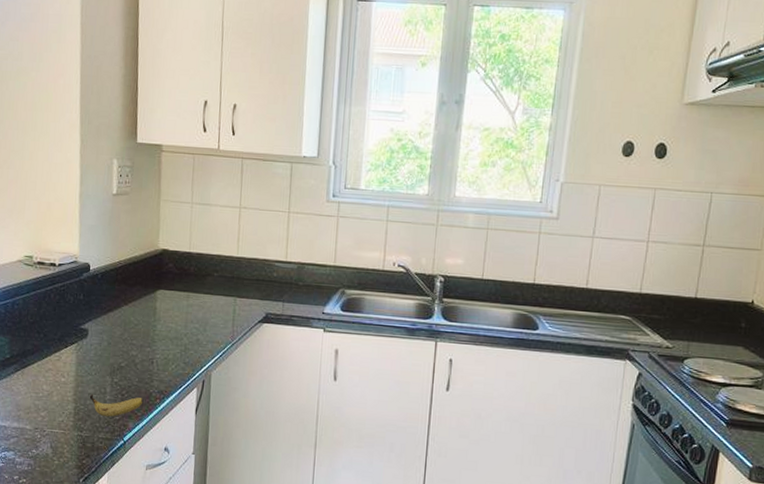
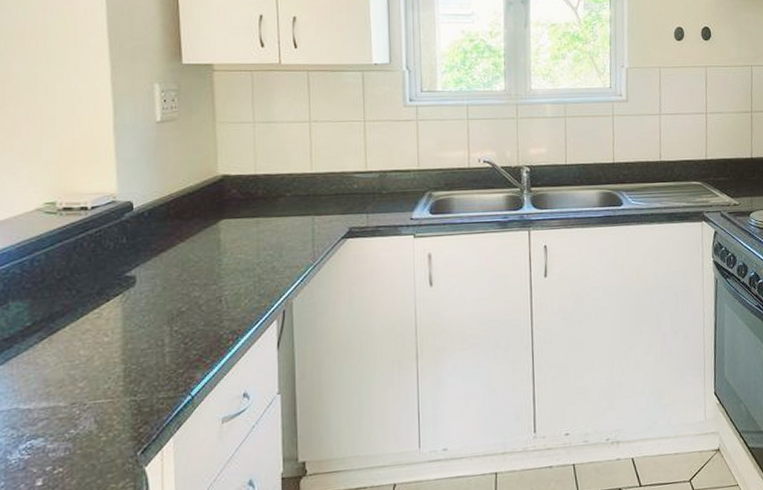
banana: present [89,393,144,417] -> none [142,343,213,372]

